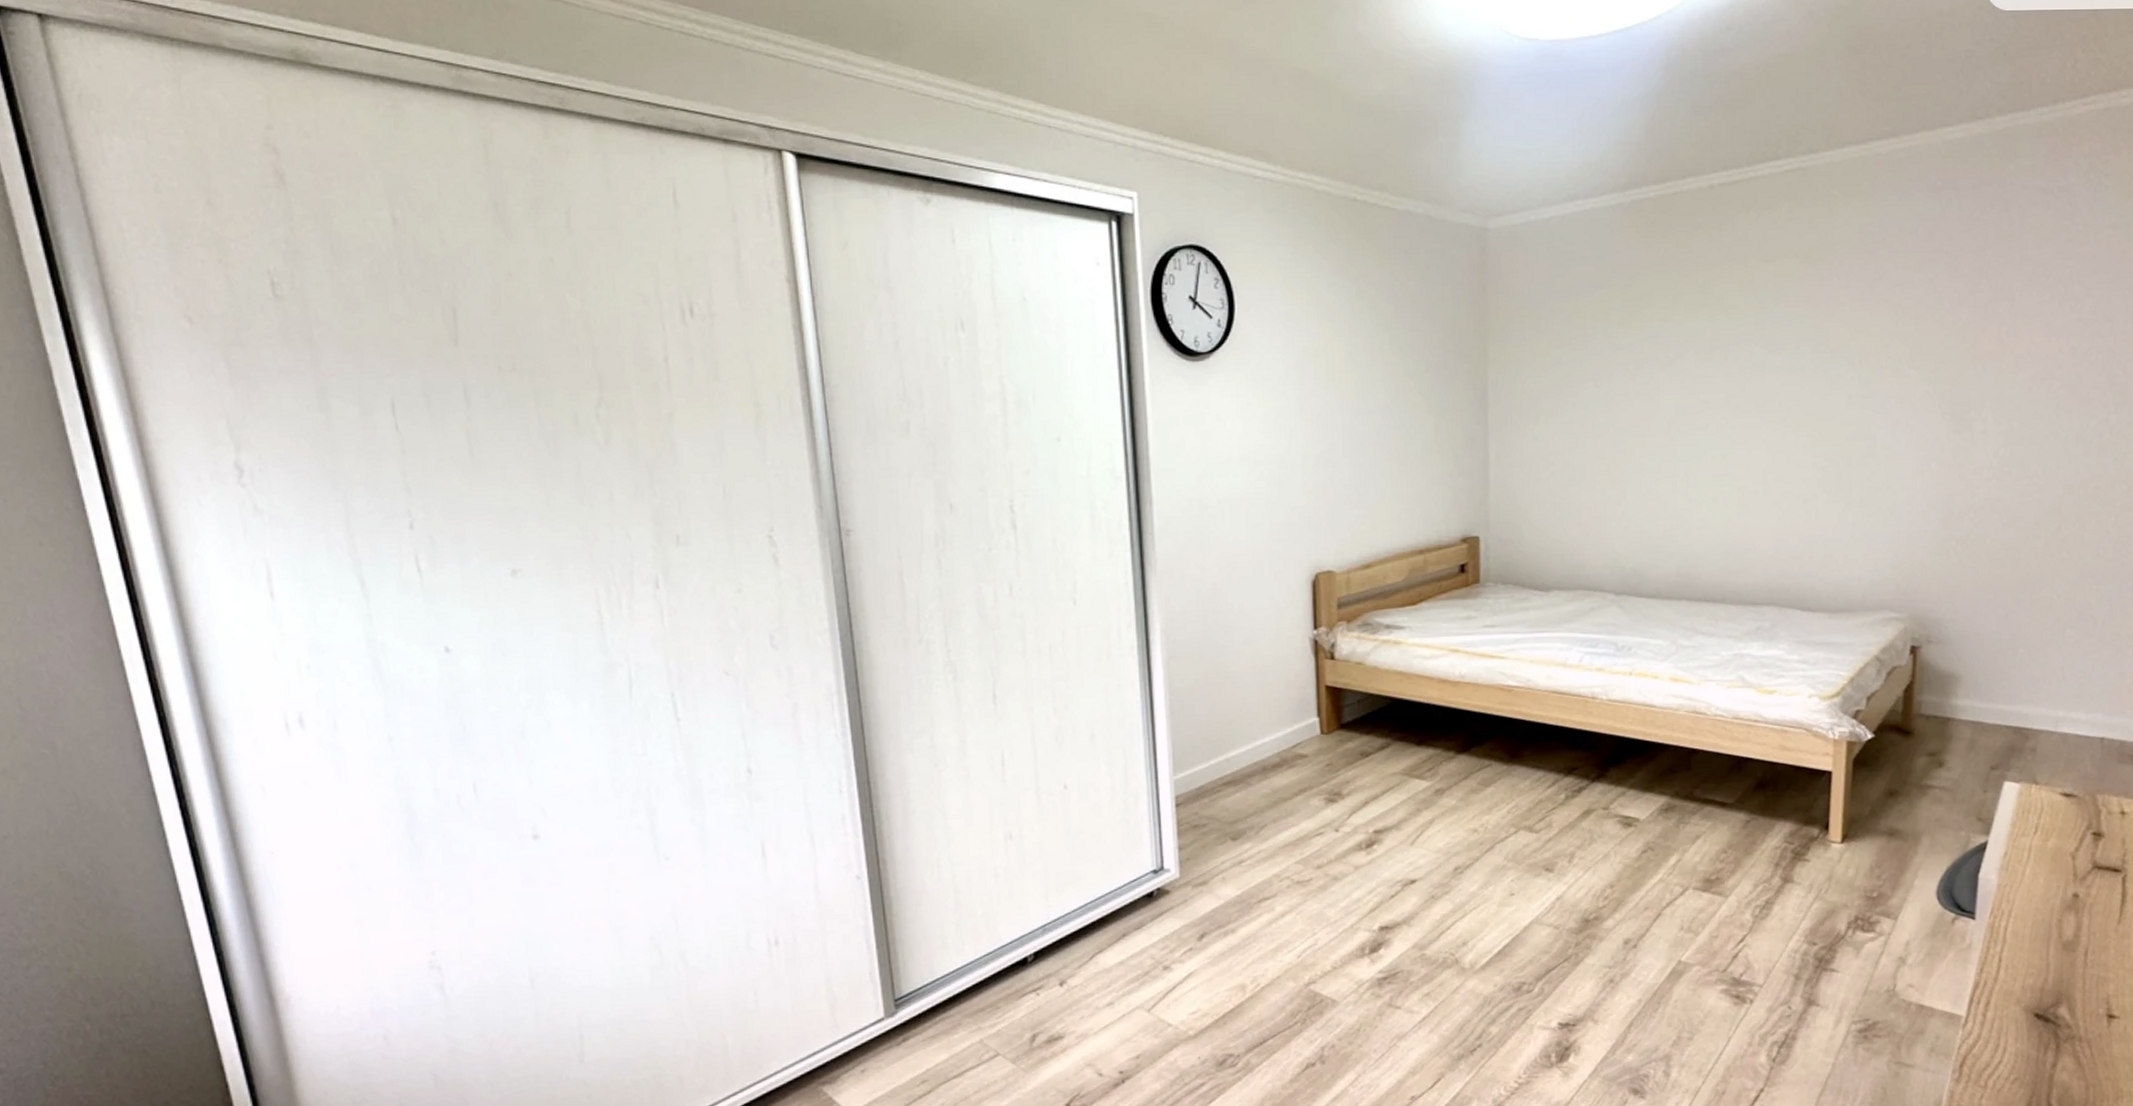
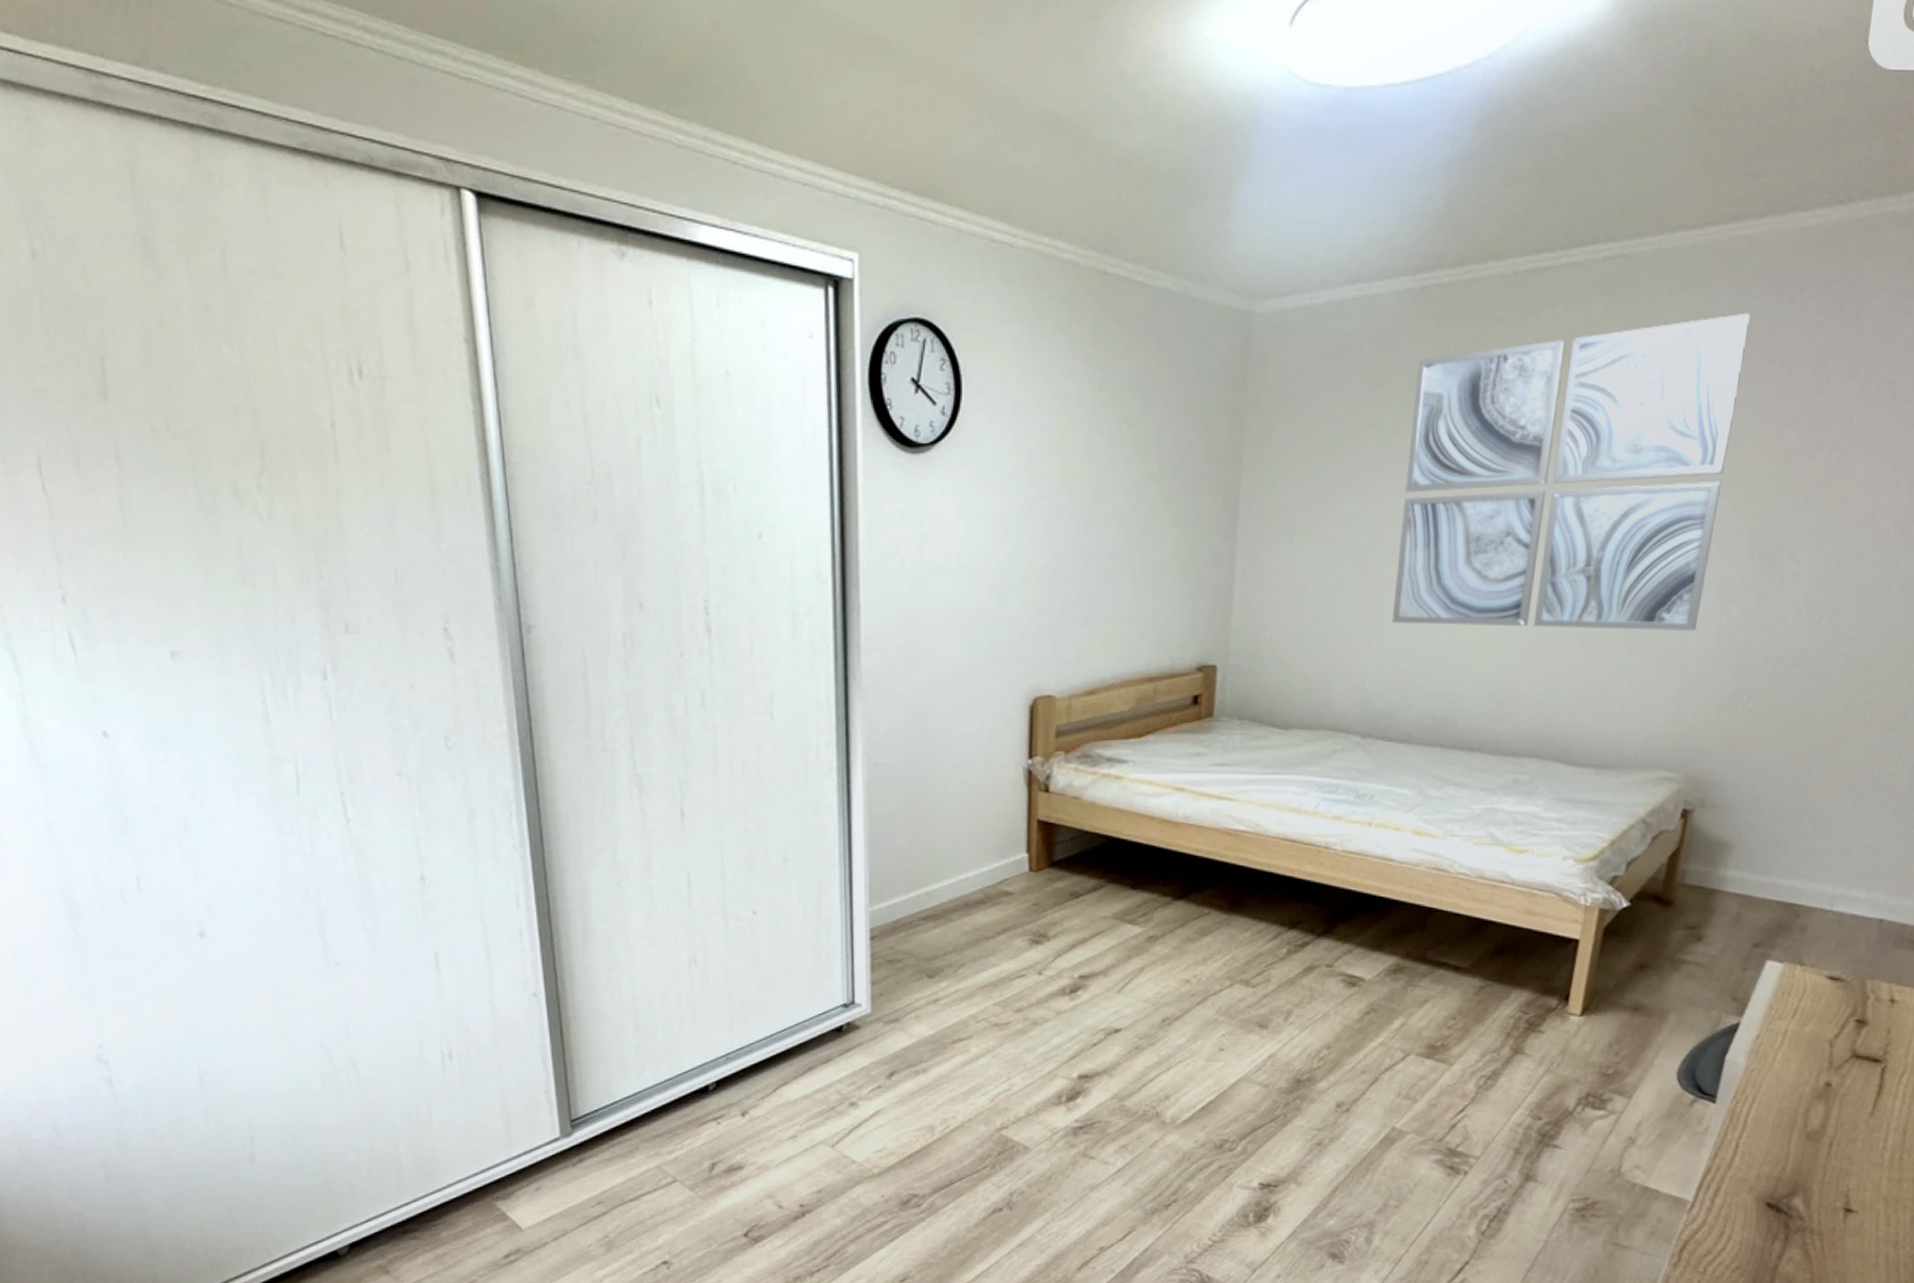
wall art: none [1632,211,1916,492] -> present [1391,312,1750,631]

